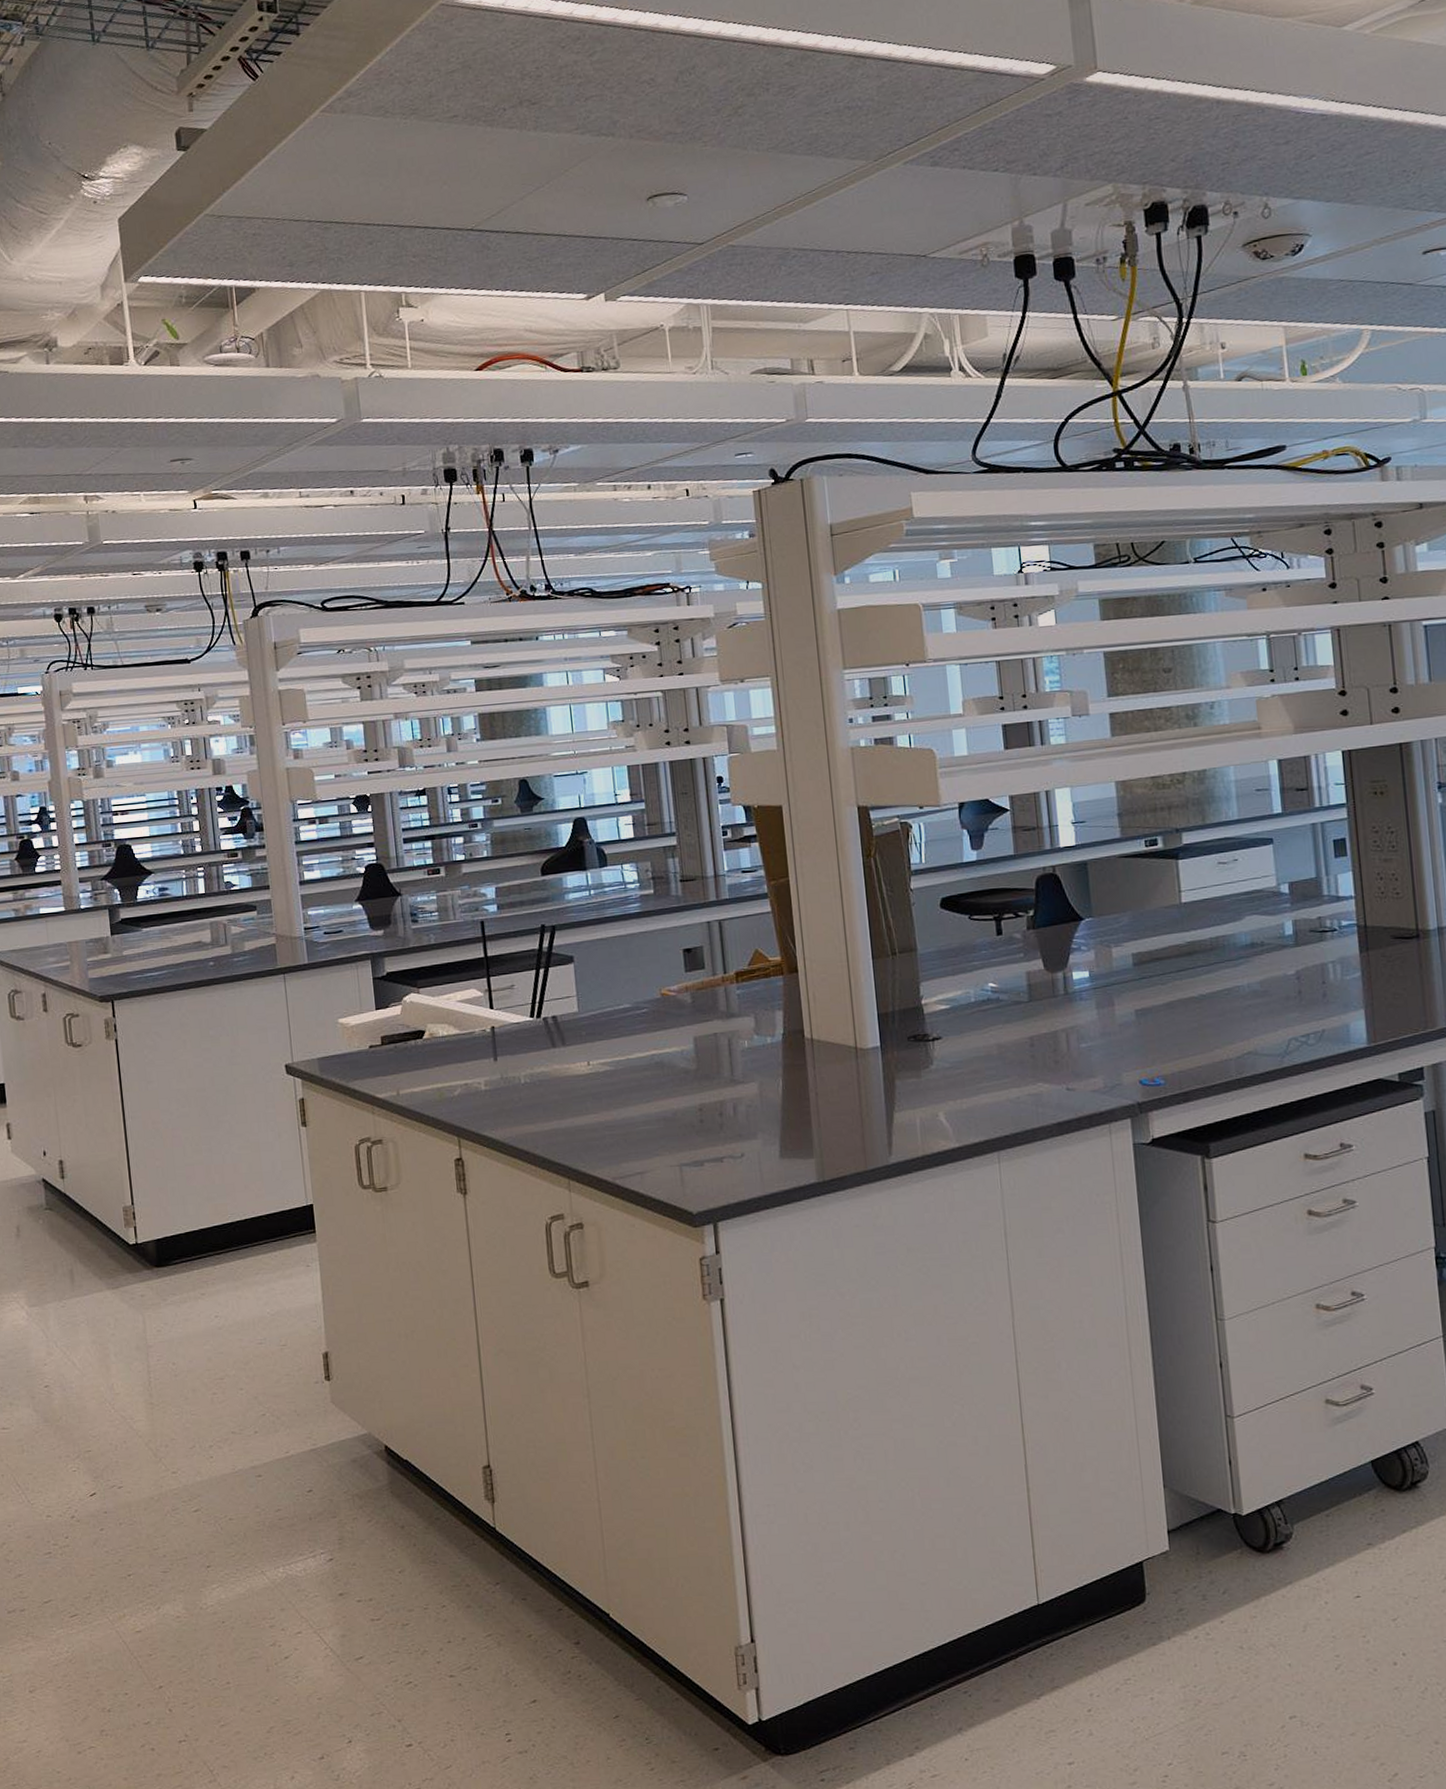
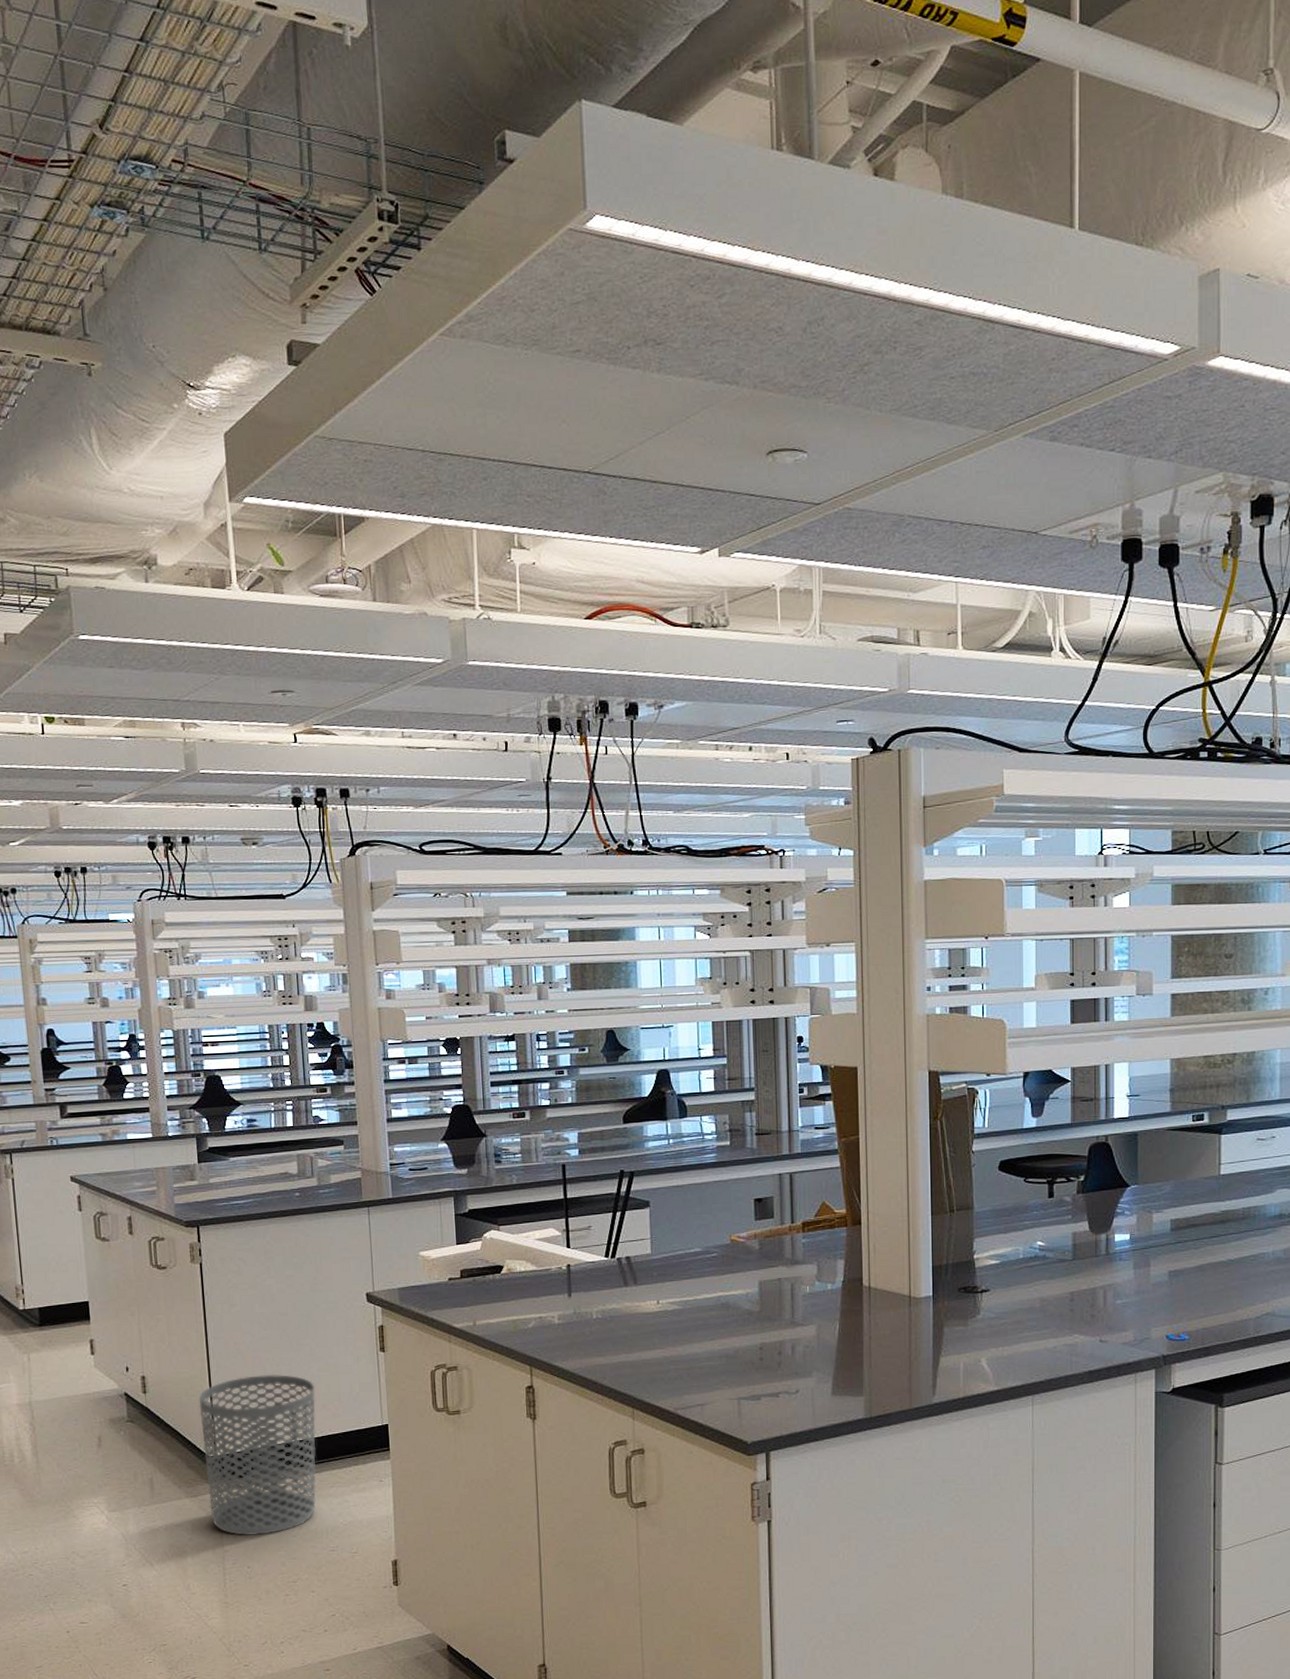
waste bin: none [118,1154,241,1330] -> present [199,1374,317,1536]

